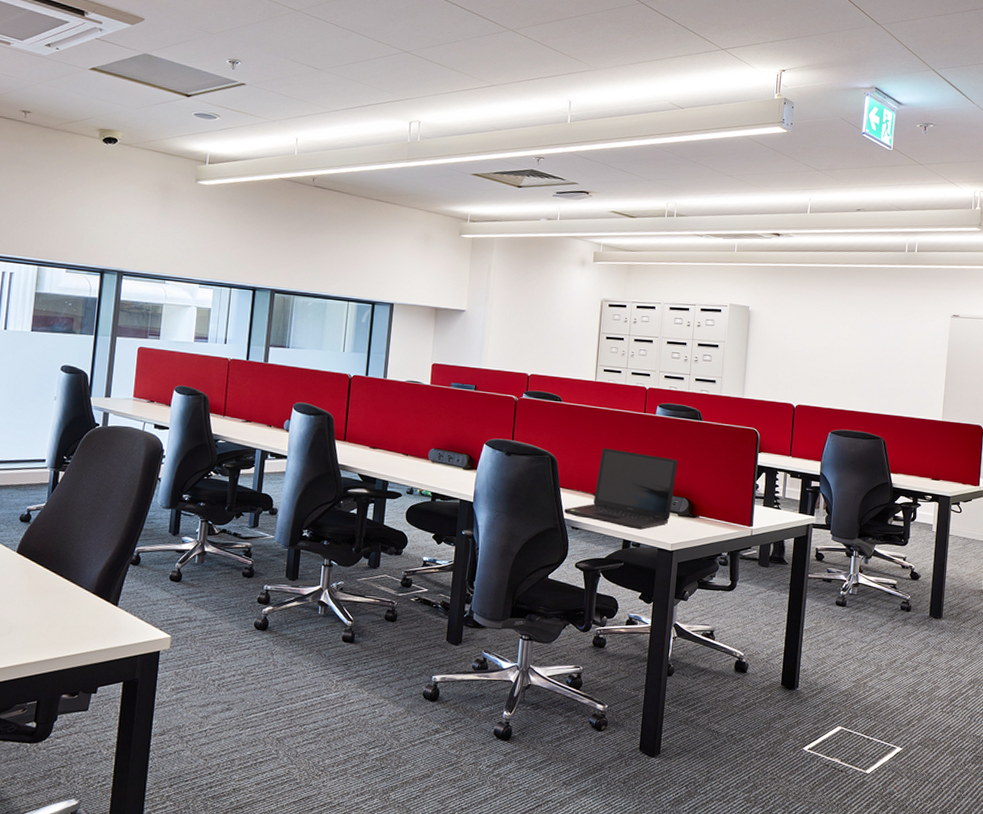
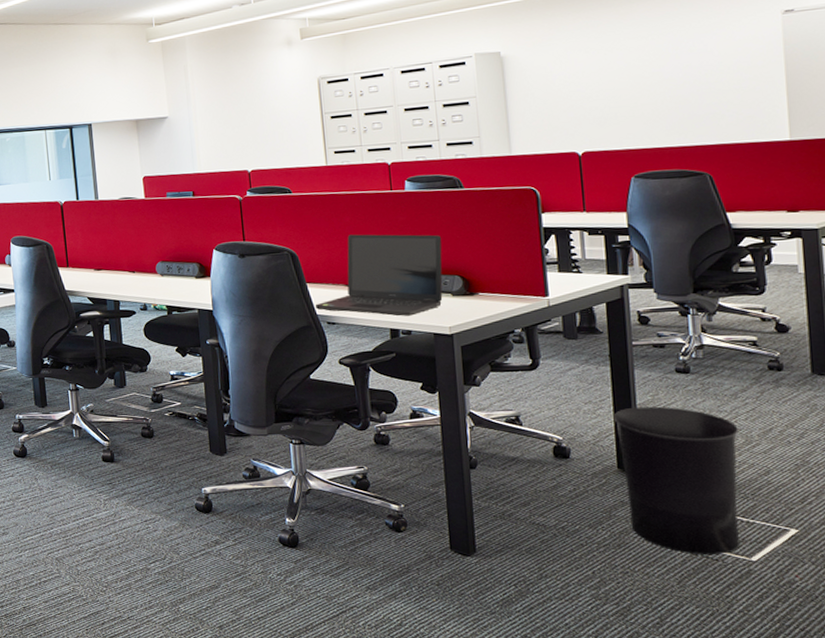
waste bin: none [783,631,873,766] -> present [613,406,739,554]

